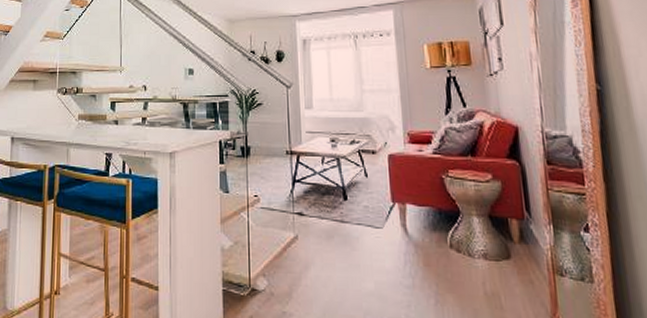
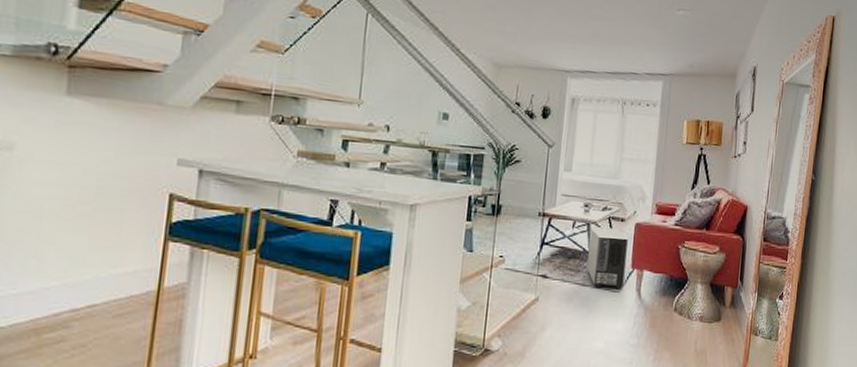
air purifier: none [341,161,387,224] -> present [587,227,629,289]

